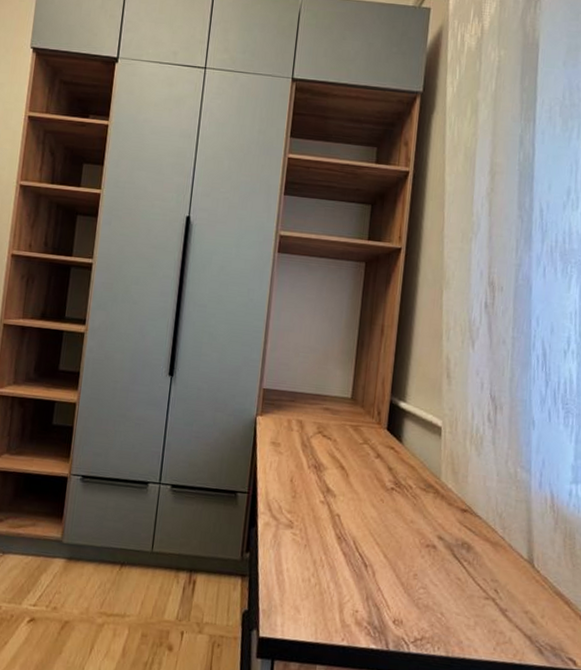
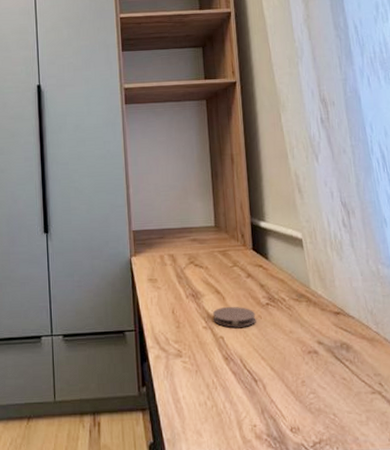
coaster: none [332,484,378,509] -> present [212,306,256,328]

